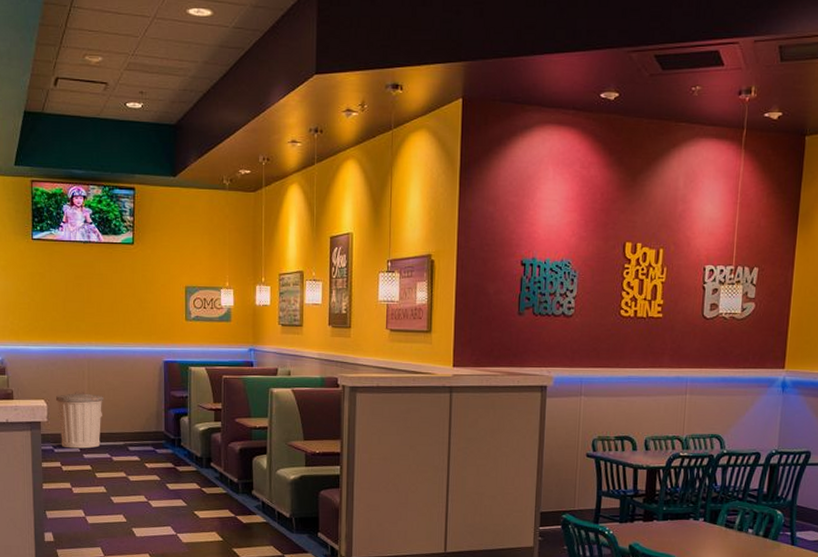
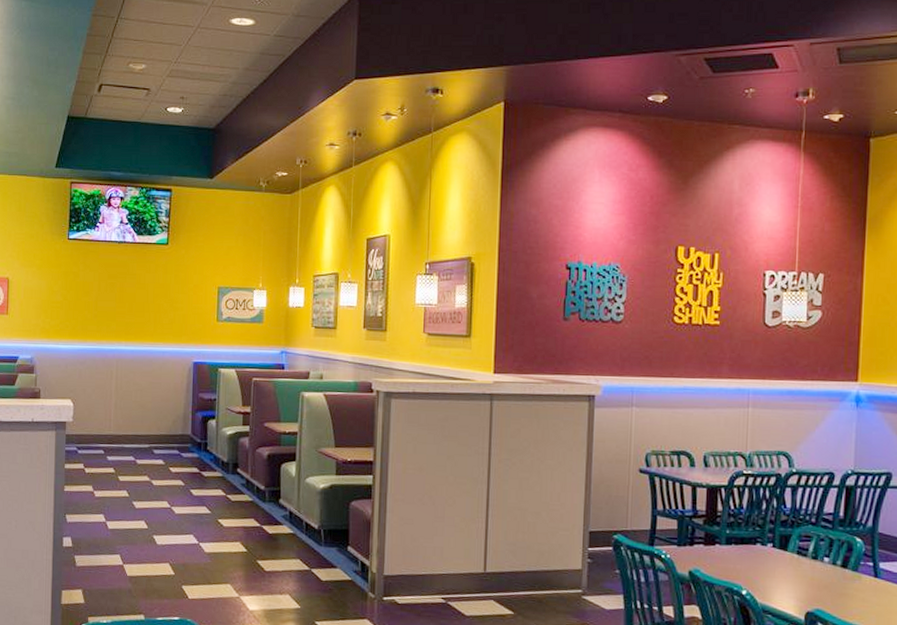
trash can: present [55,391,104,449] -> none [82,391,131,451]

